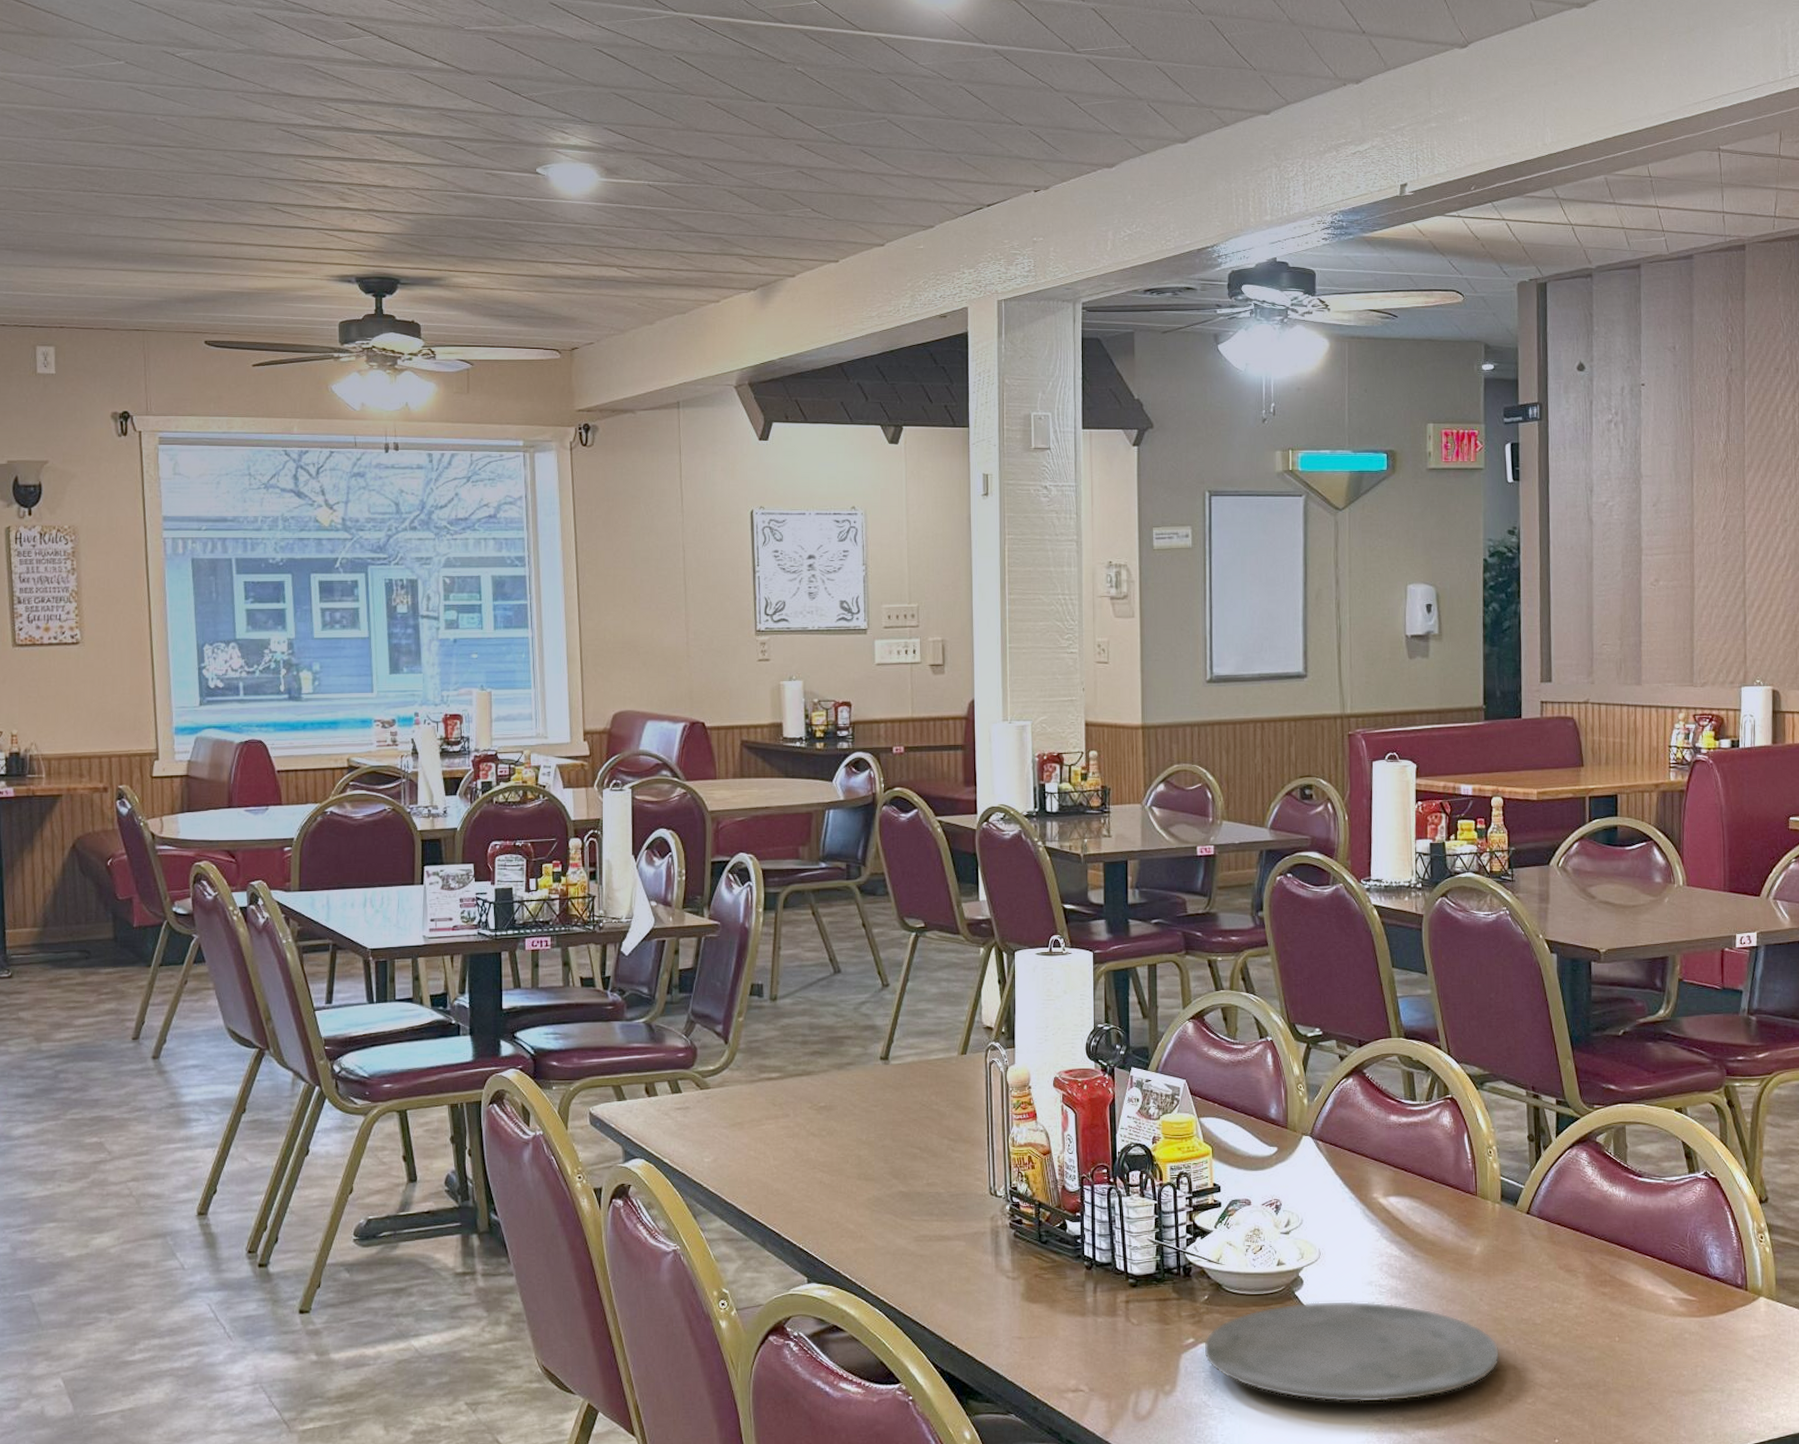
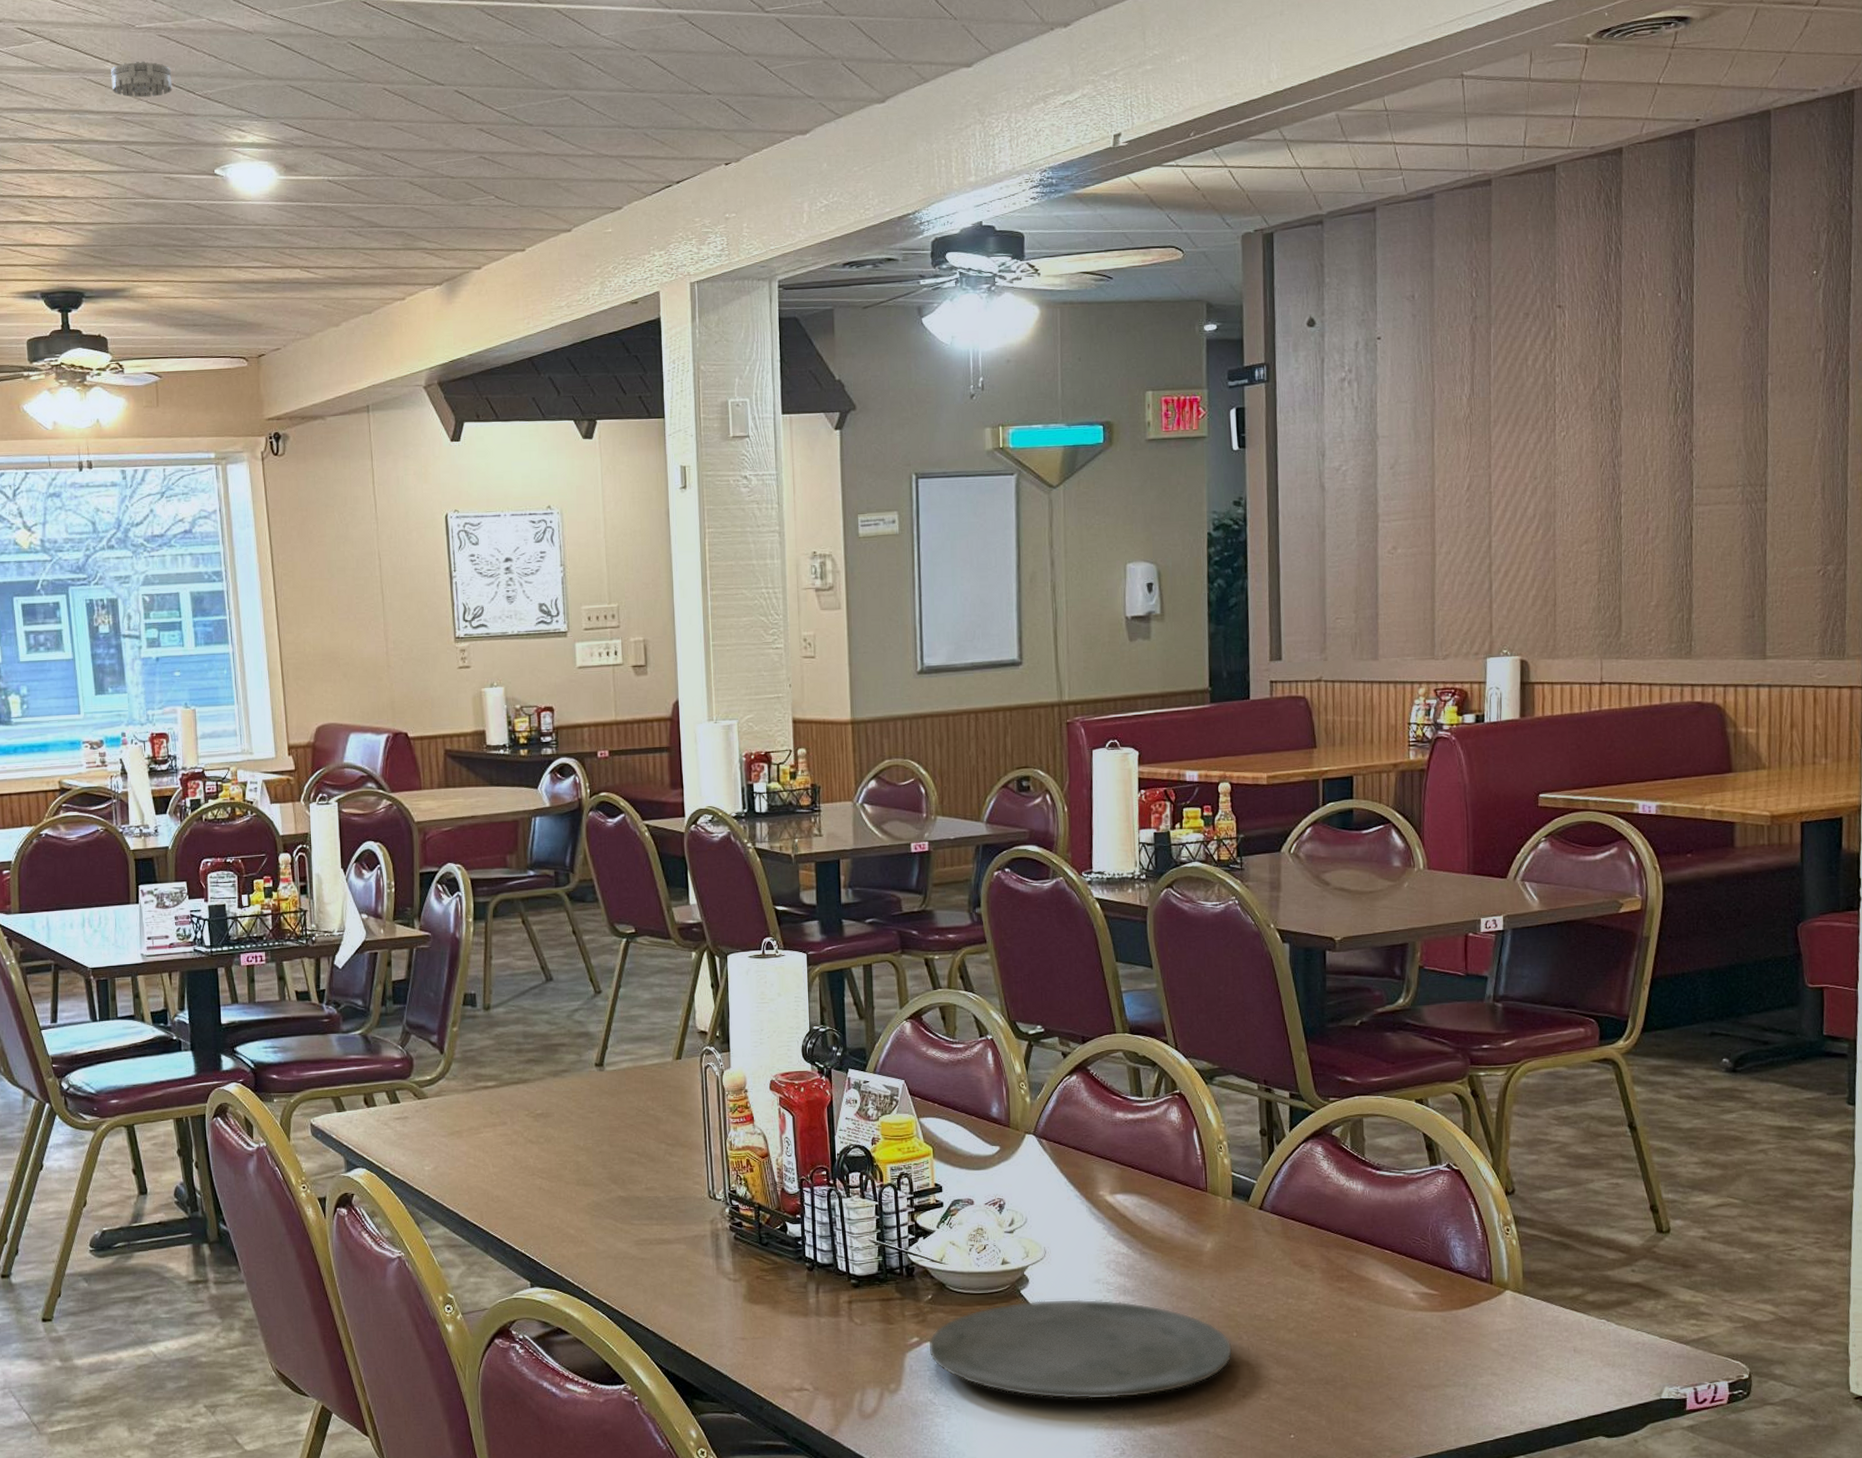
smoke detector: none [437,61,498,96] -> present [111,61,173,98]

